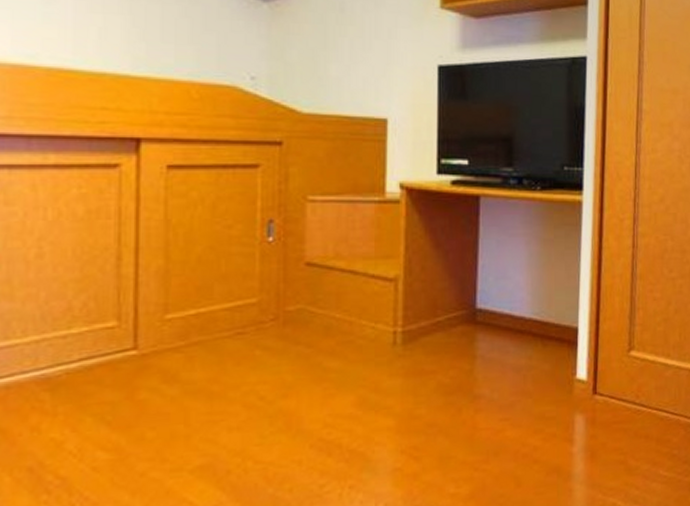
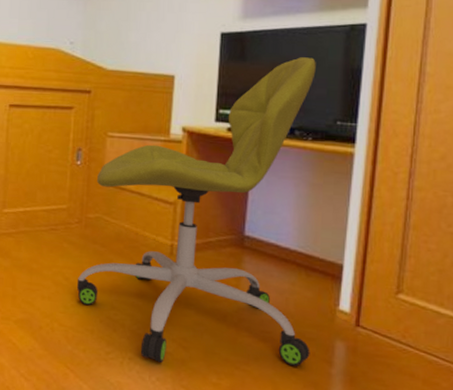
office chair: none [277,94,551,484] -> present [77,57,316,366]

